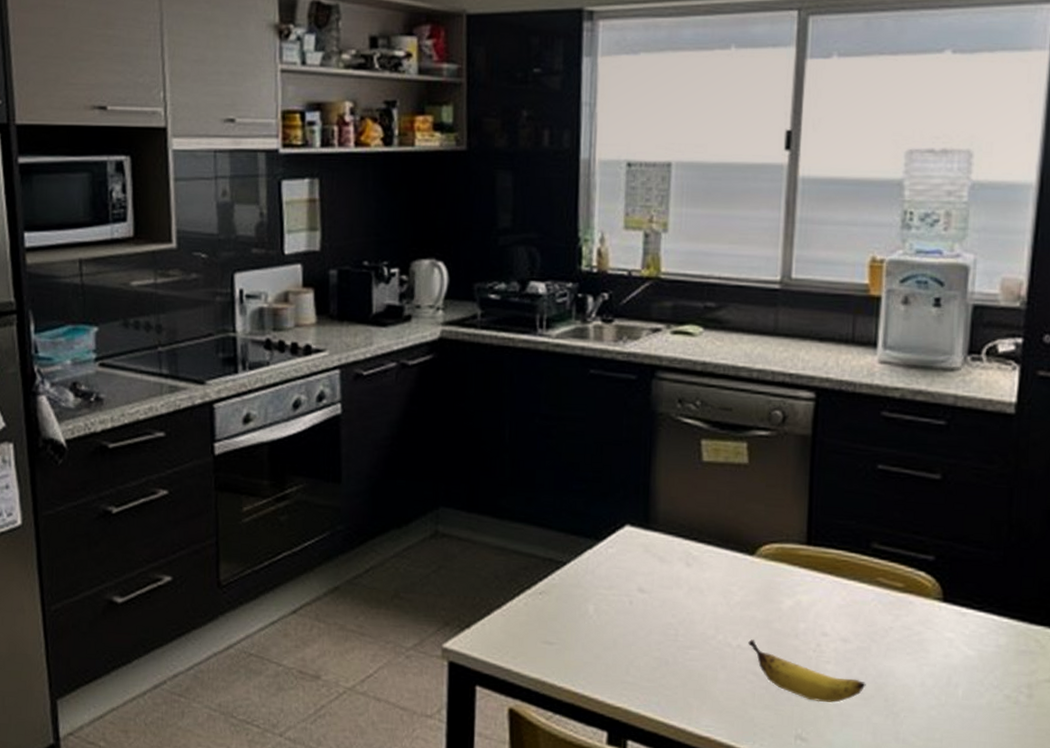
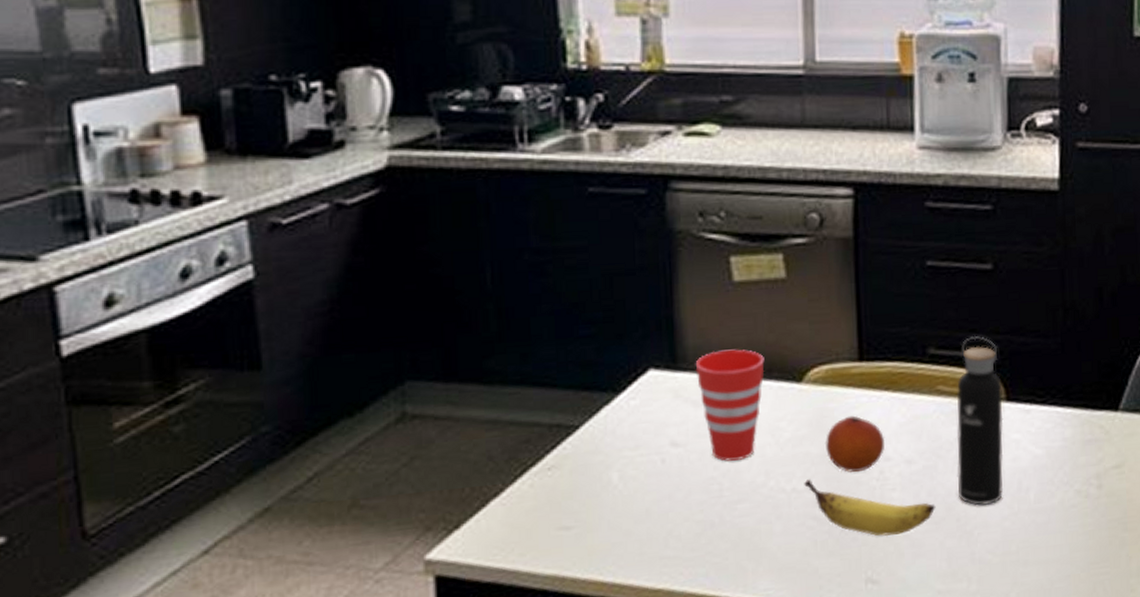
cup: none [664,517,723,613] -> present [695,349,765,461]
fruit: none [769,591,825,642] -> present [824,415,885,473]
water bottle: none [889,538,942,693] -> present [956,336,1003,506]

